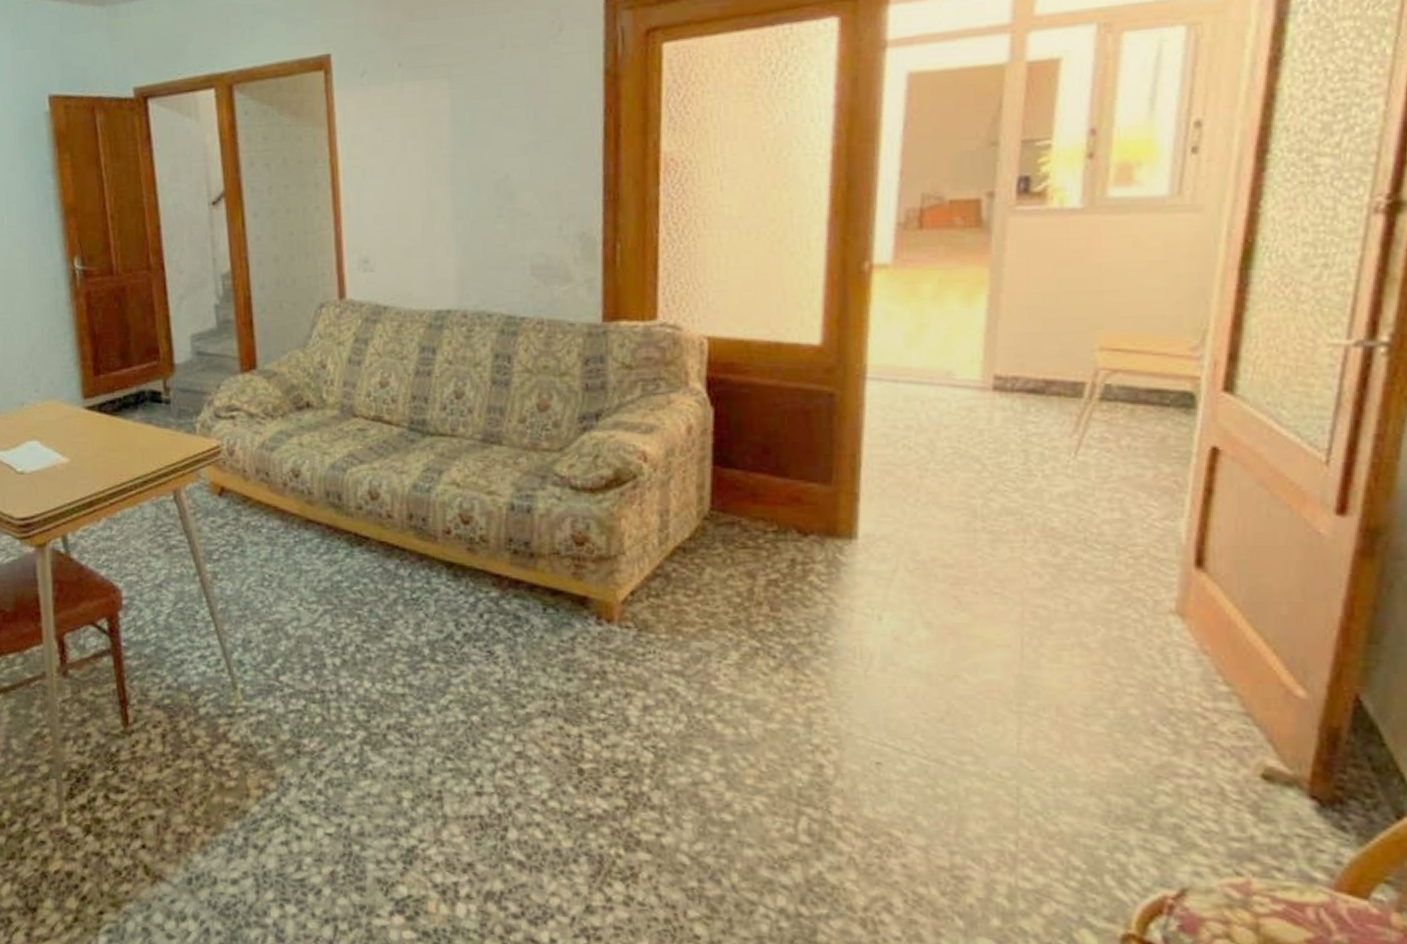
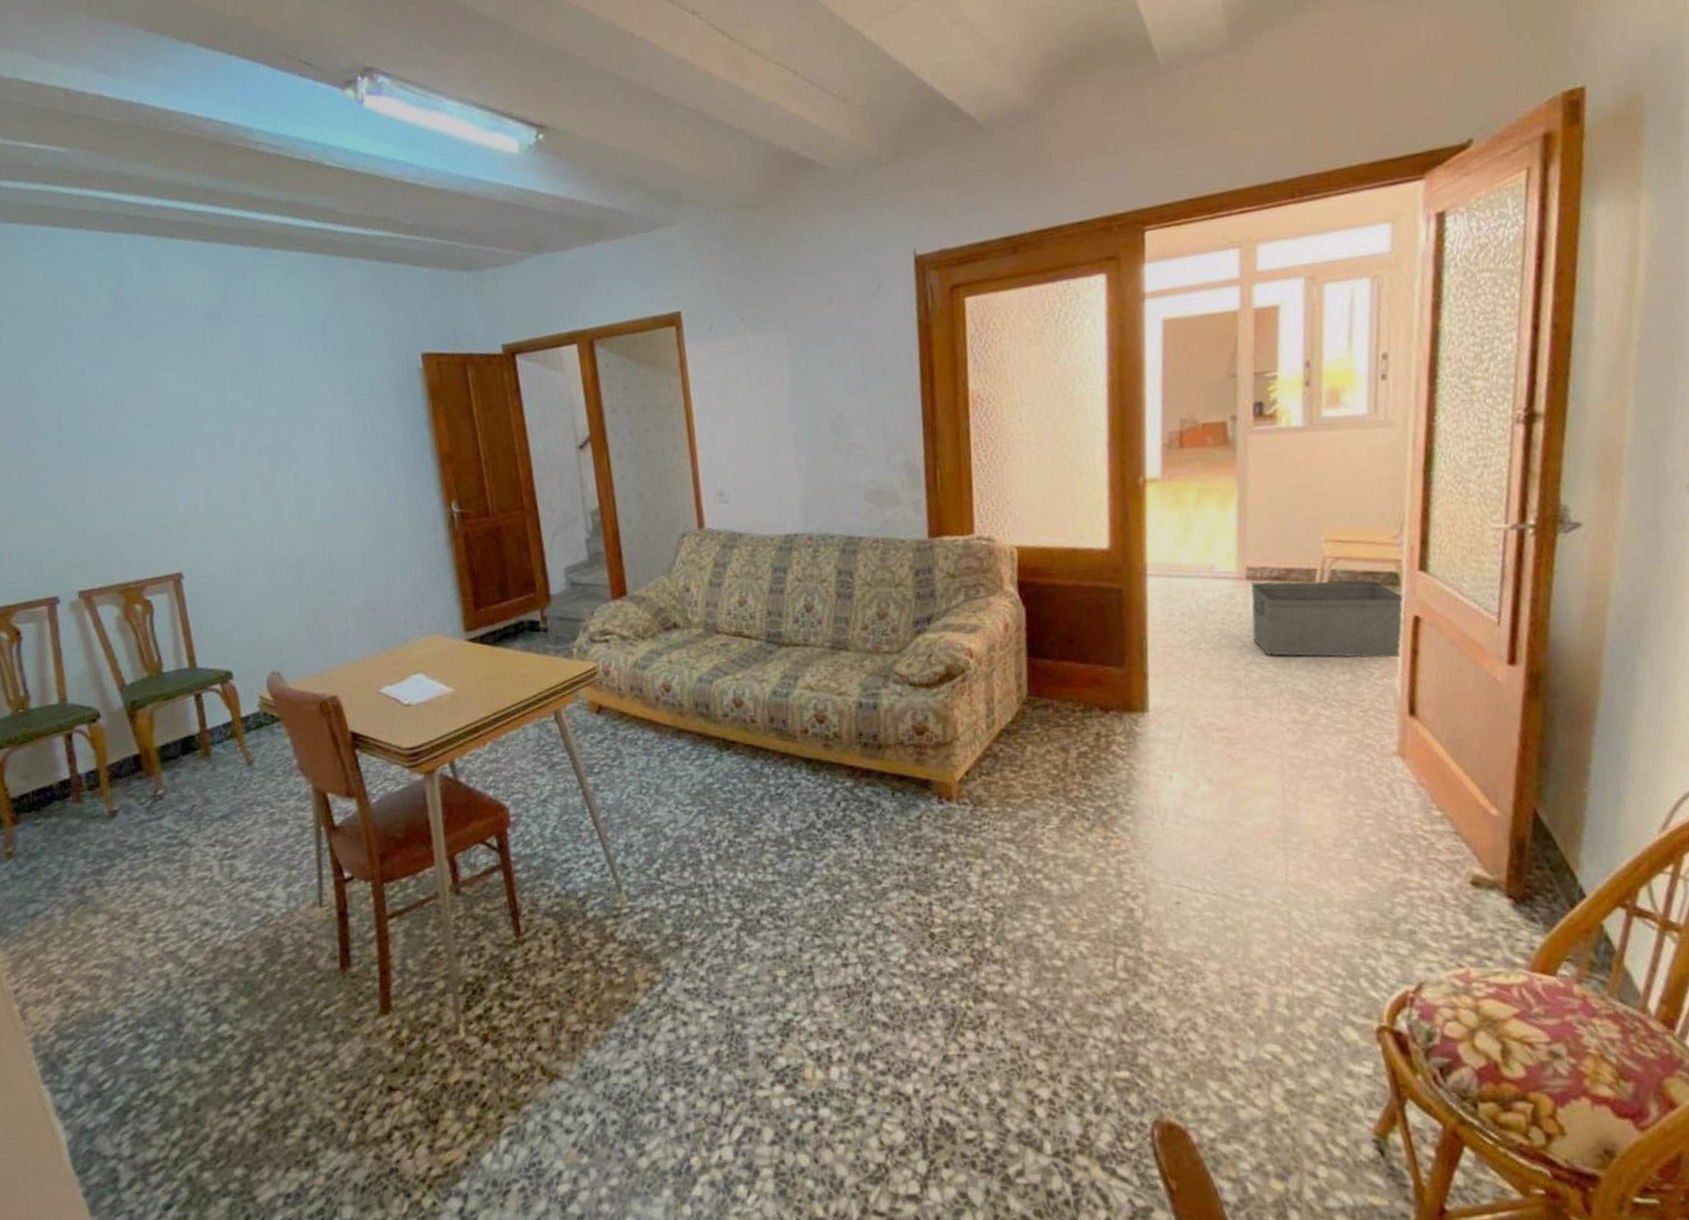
storage bin: none [996,394,1200,496] -> present [1250,581,1405,658]

